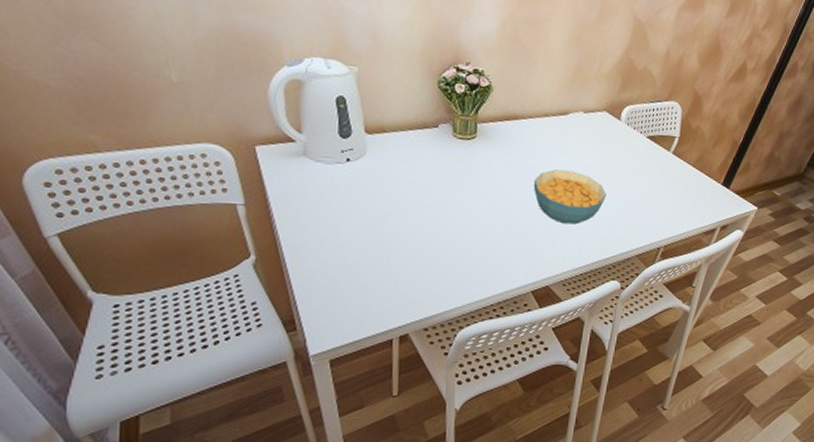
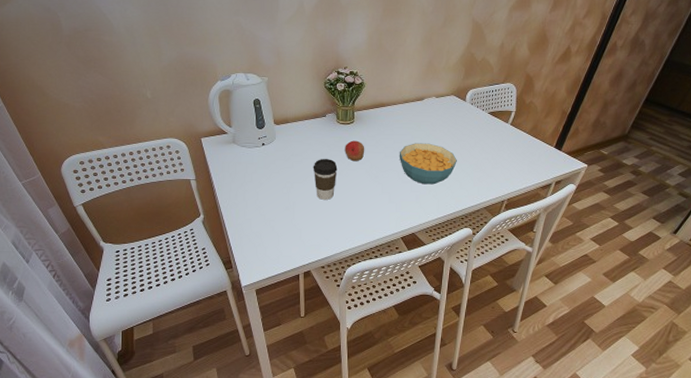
coffee cup: none [417,183,452,240] -> present [313,158,338,200]
fruit: none [462,161,490,191] -> present [345,140,365,162]

